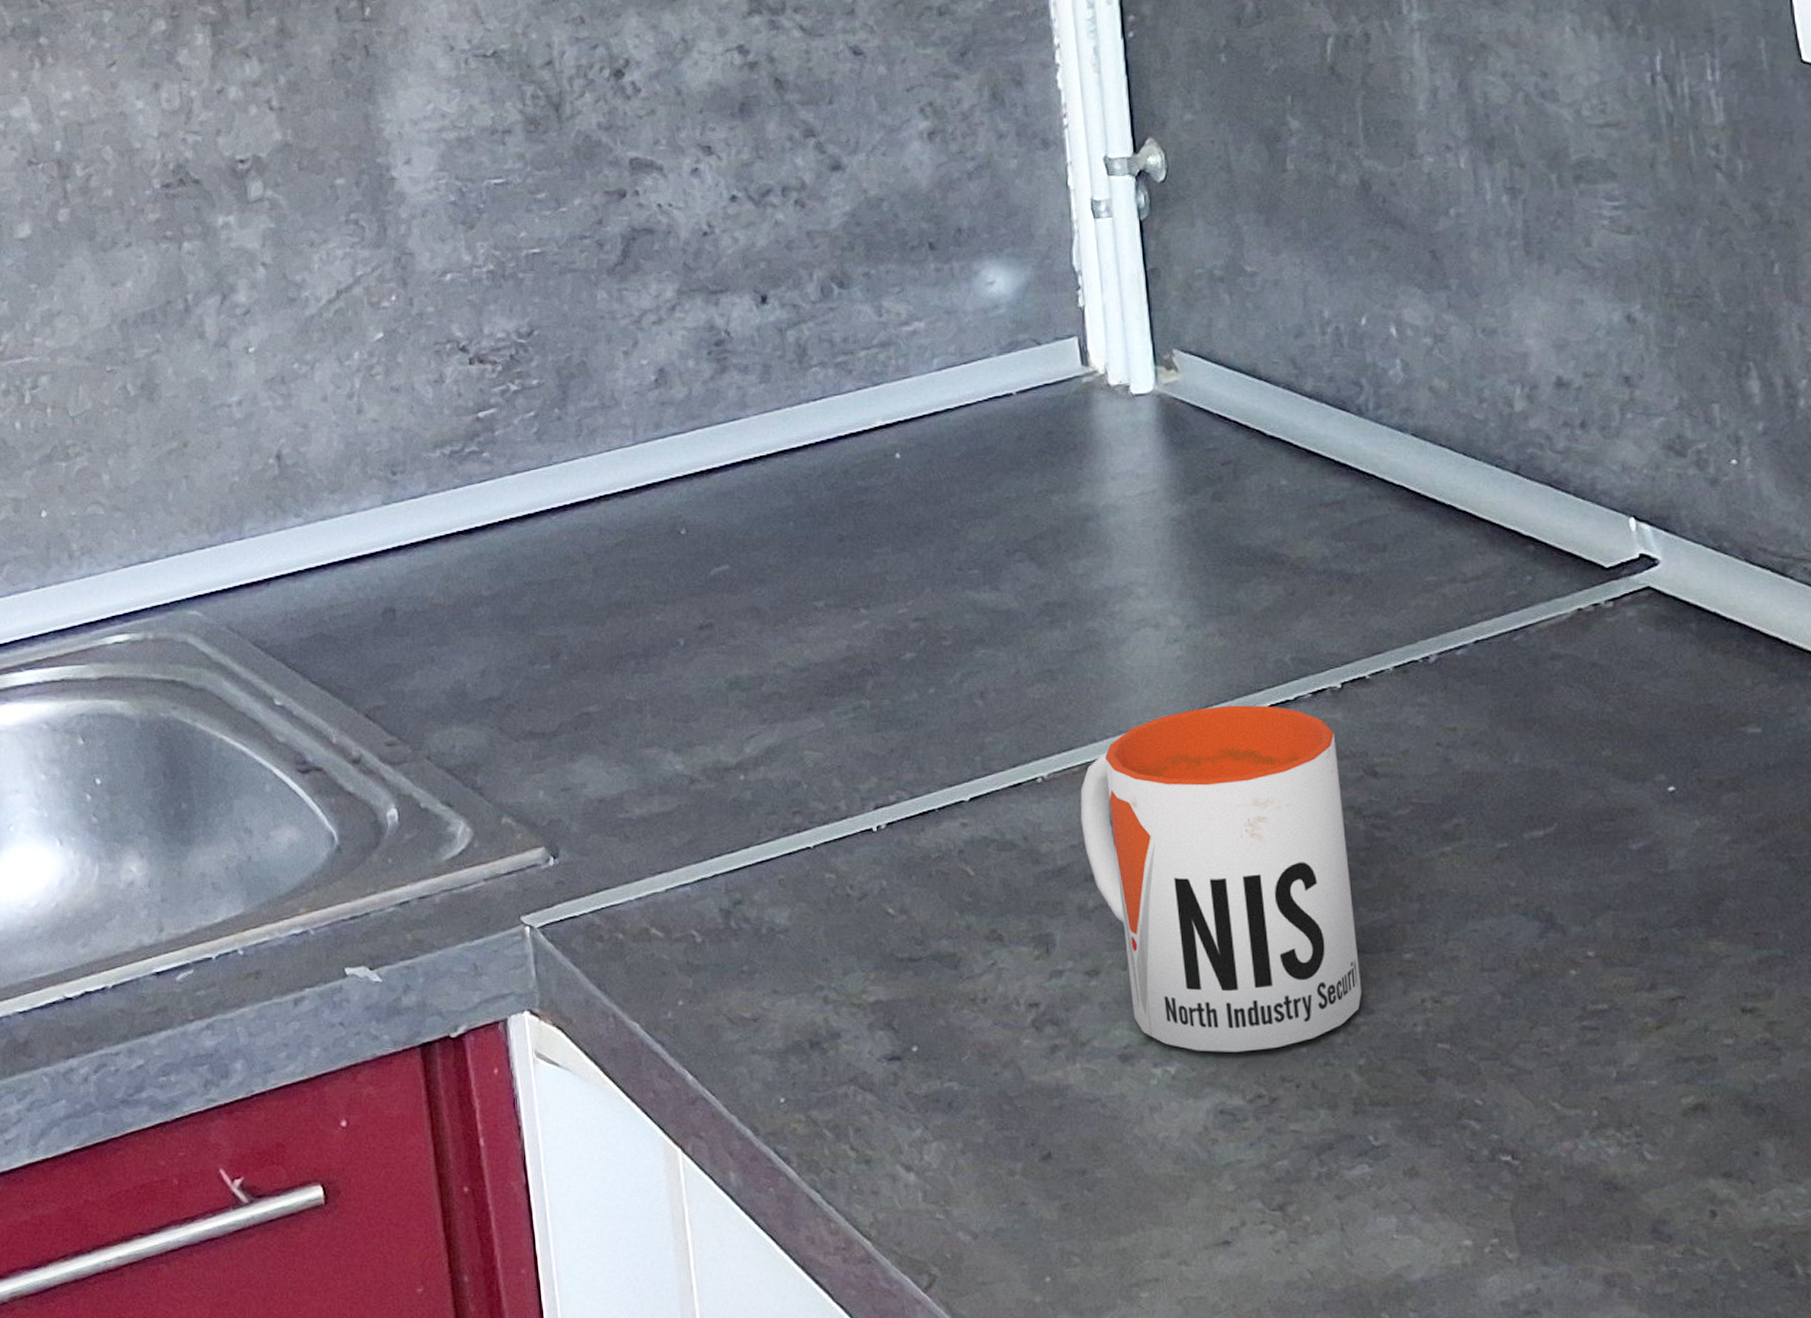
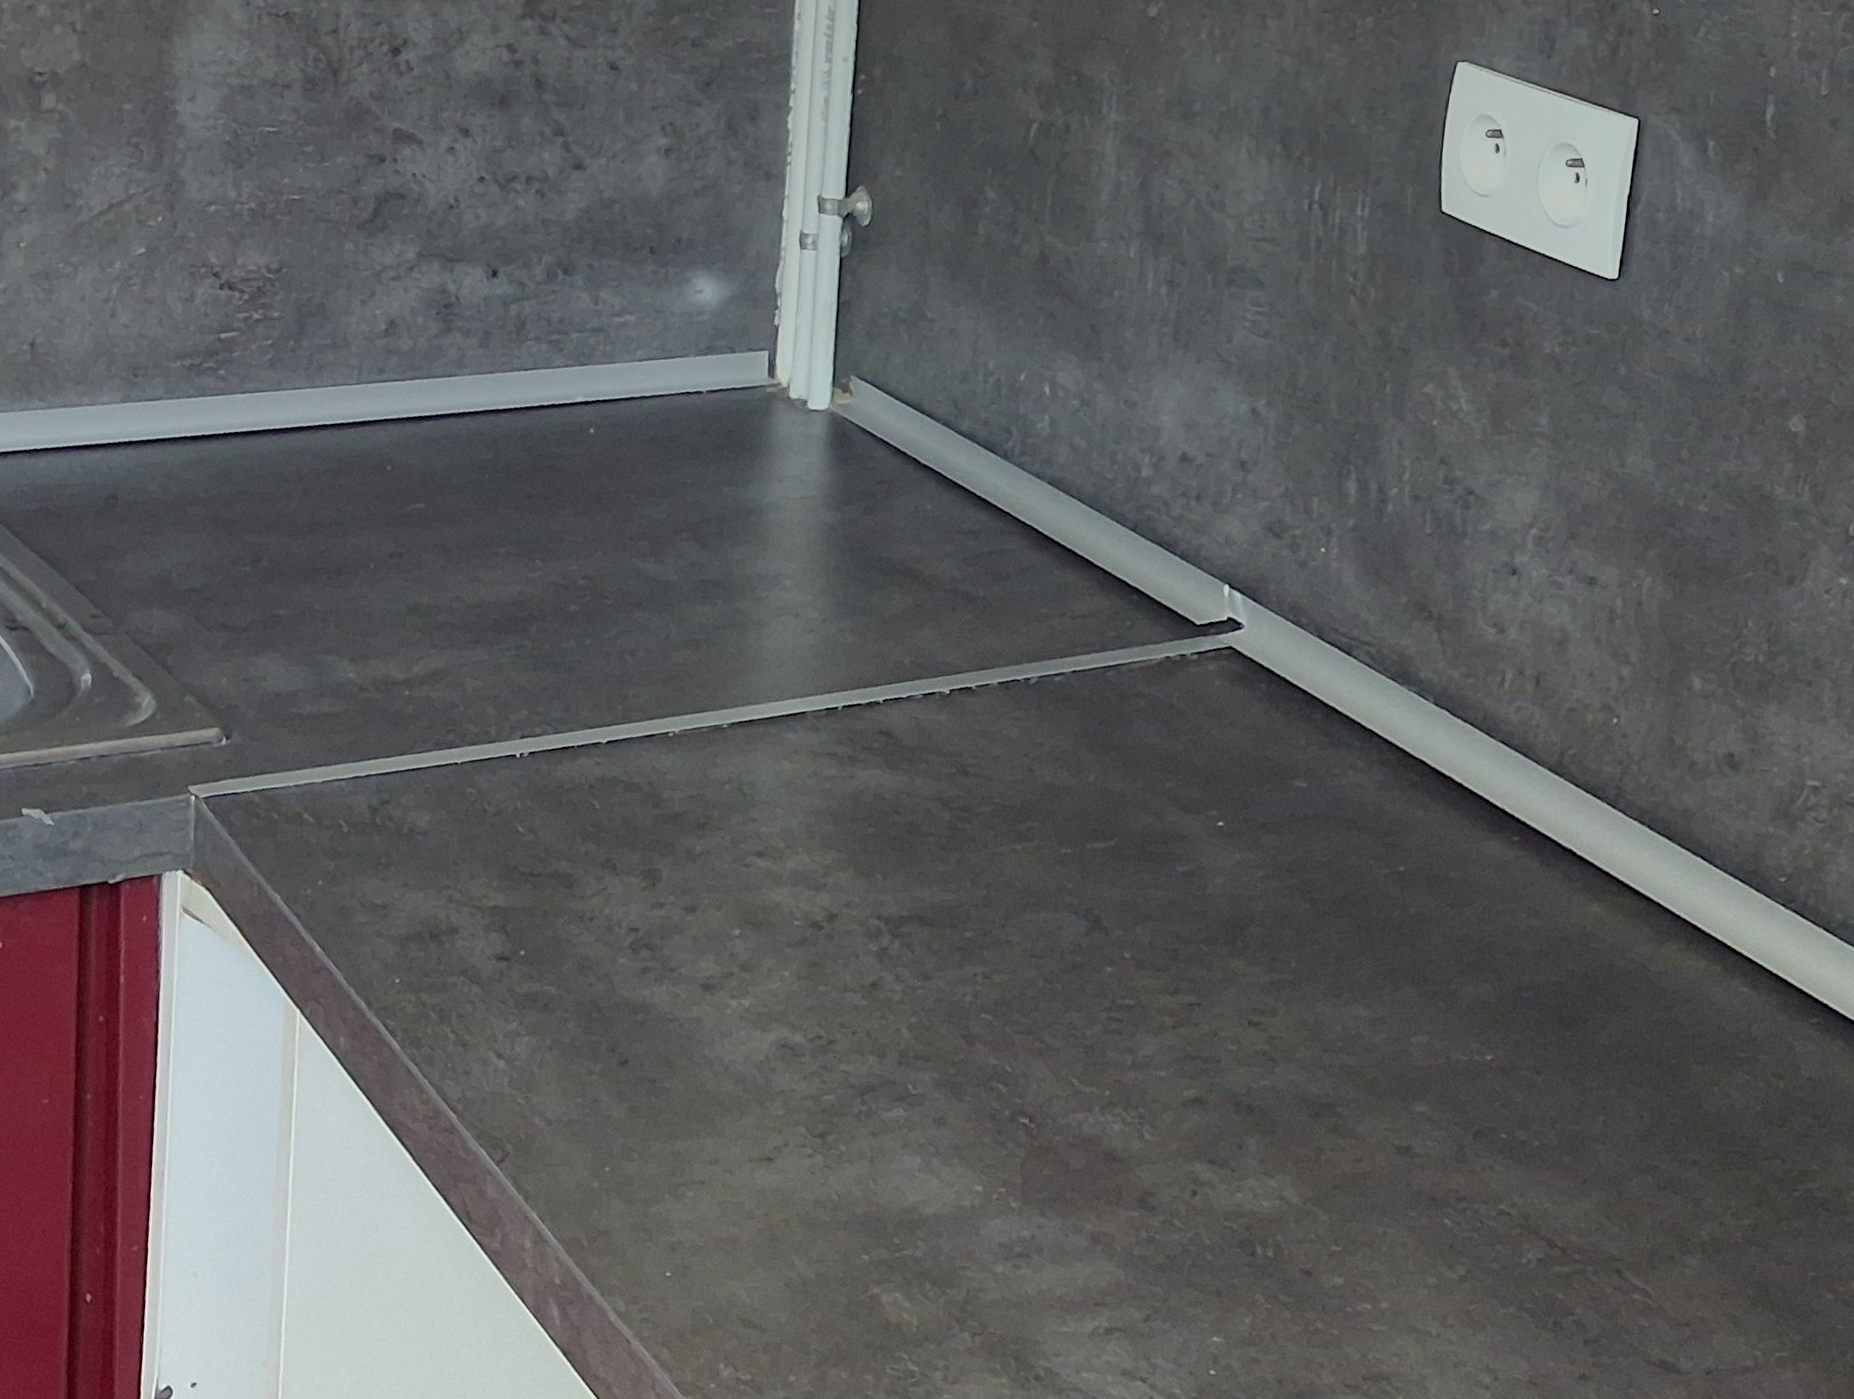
mug: present [1080,705,1362,1052] -> none [701,693,937,998]

